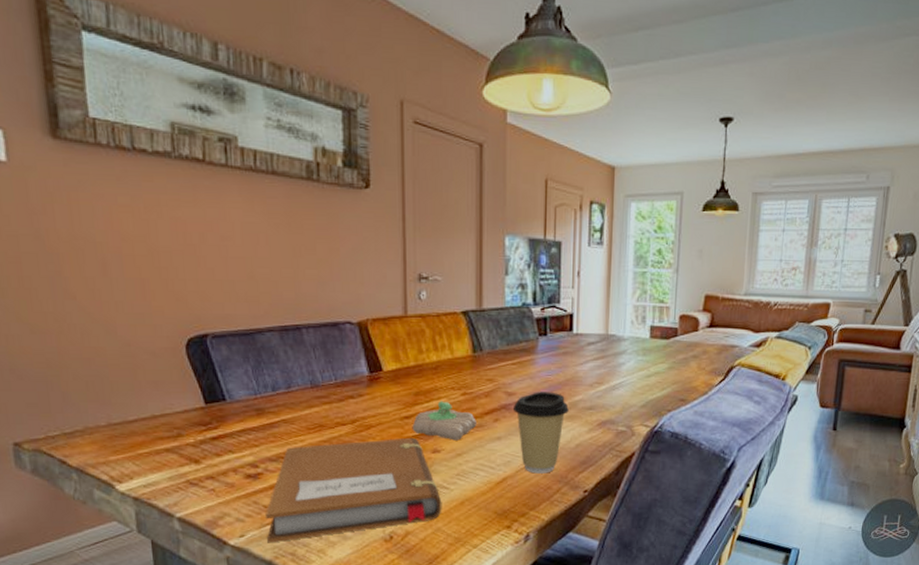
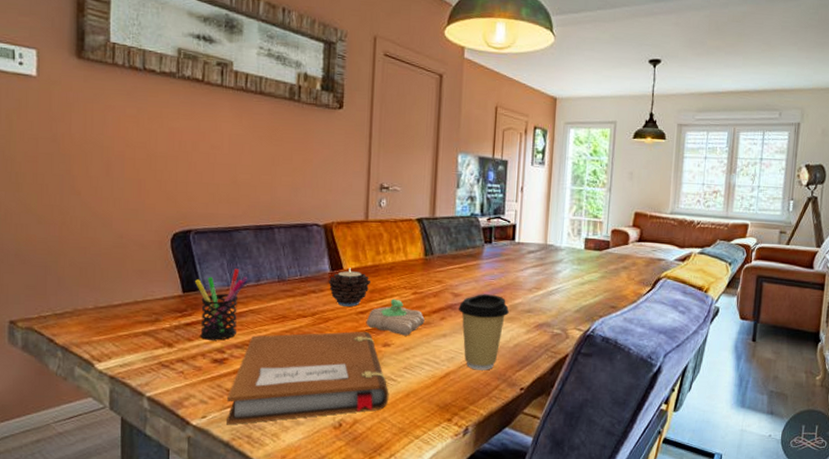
pen holder: none [217,375,278,454] -> present [194,269,248,340]
candle: none [367,369,415,411] -> present [328,268,371,307]

